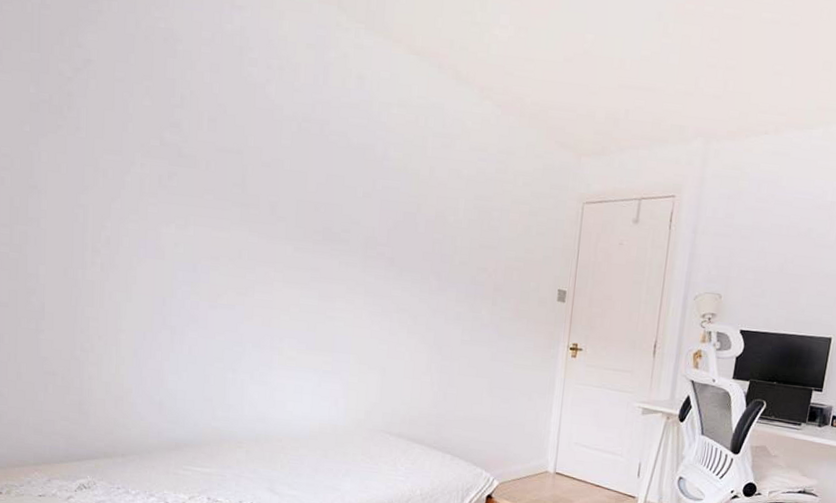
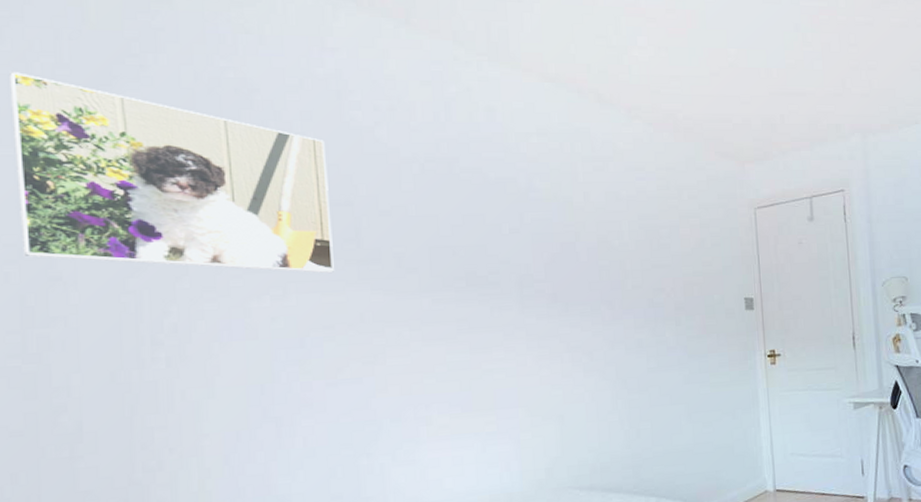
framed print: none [11,8,227,212] -> present [10,71,334,274]

